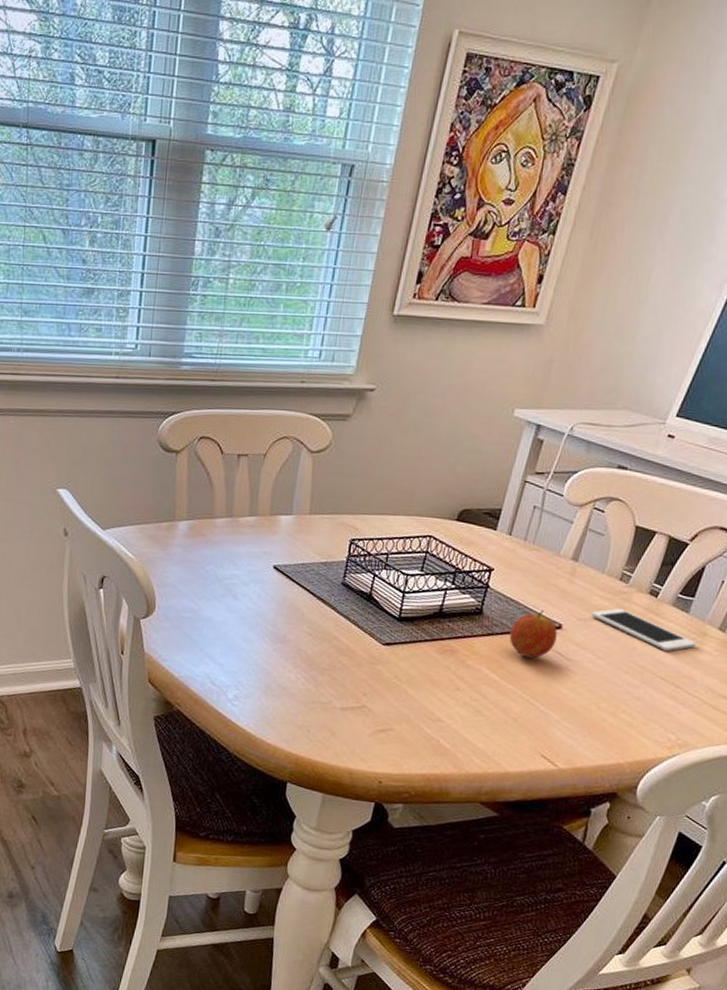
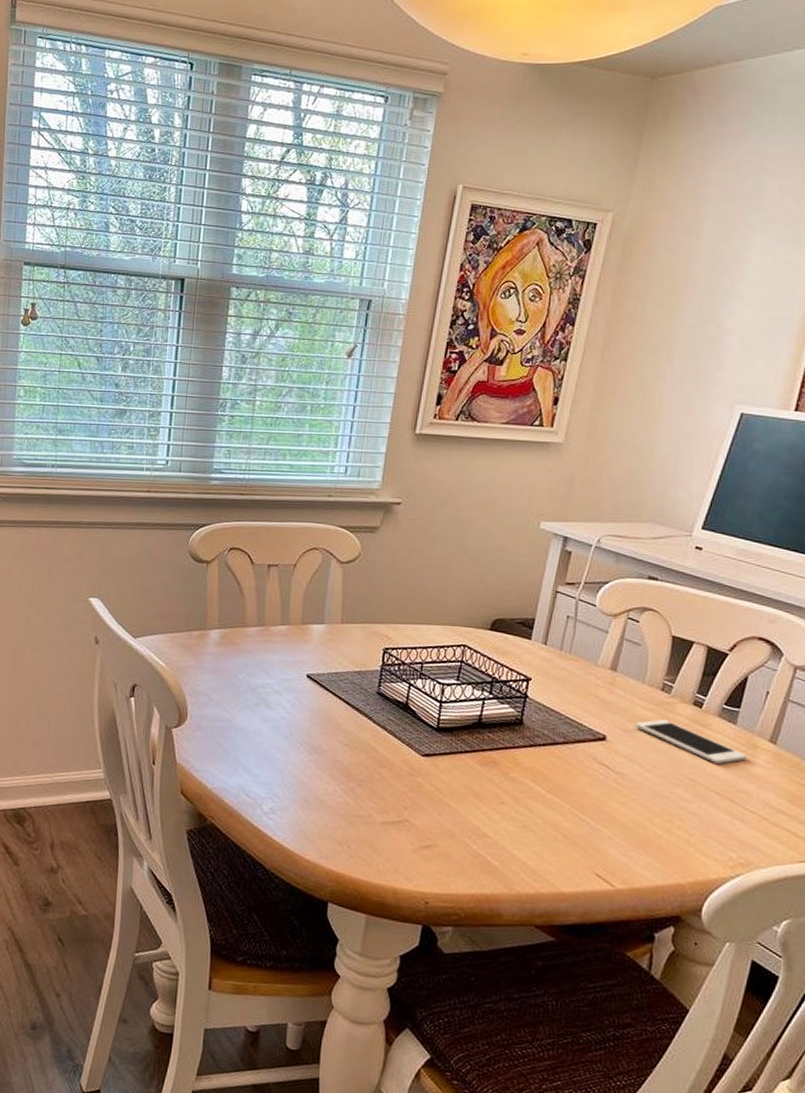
fruit: present [509,610,558,659] -> none [552,720,602,771]

